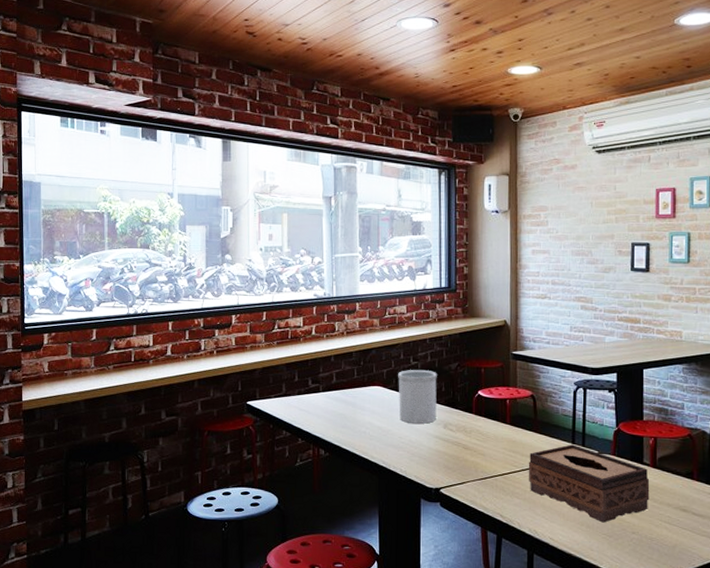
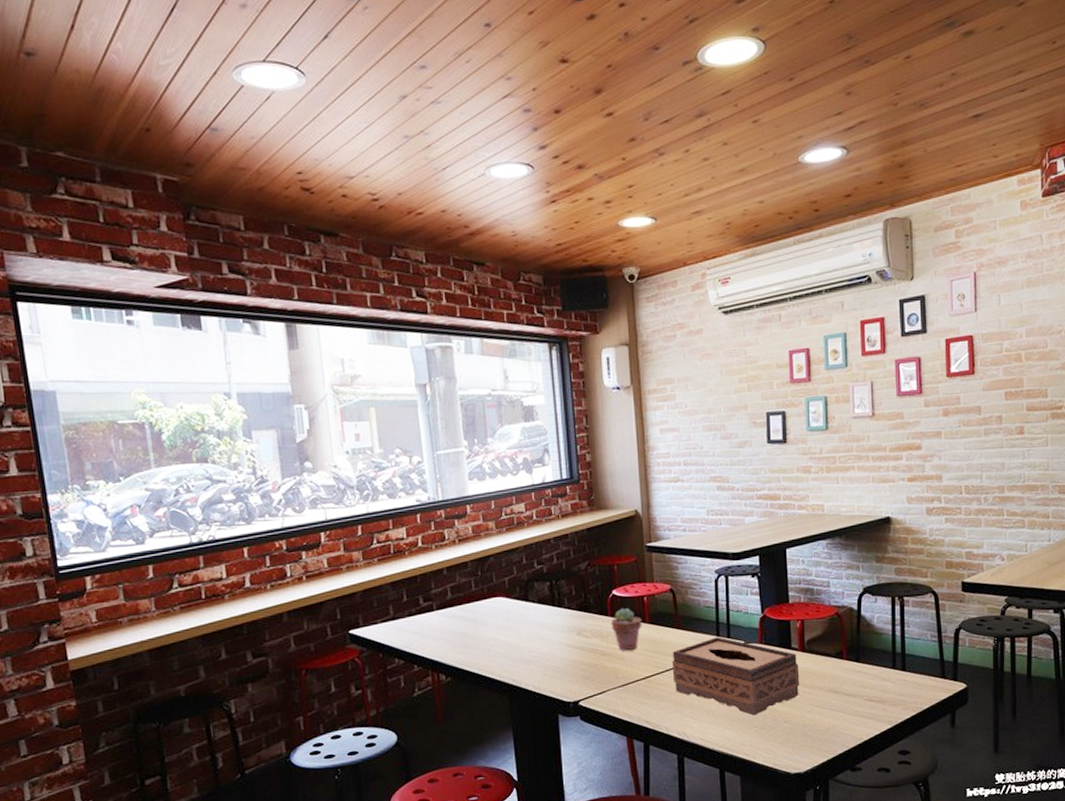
utensil holder: present [398,369,437,424] -> none [522,573,568,634]
potted succulent: none [474,407,503,447] -> present [611,607,642,650]

